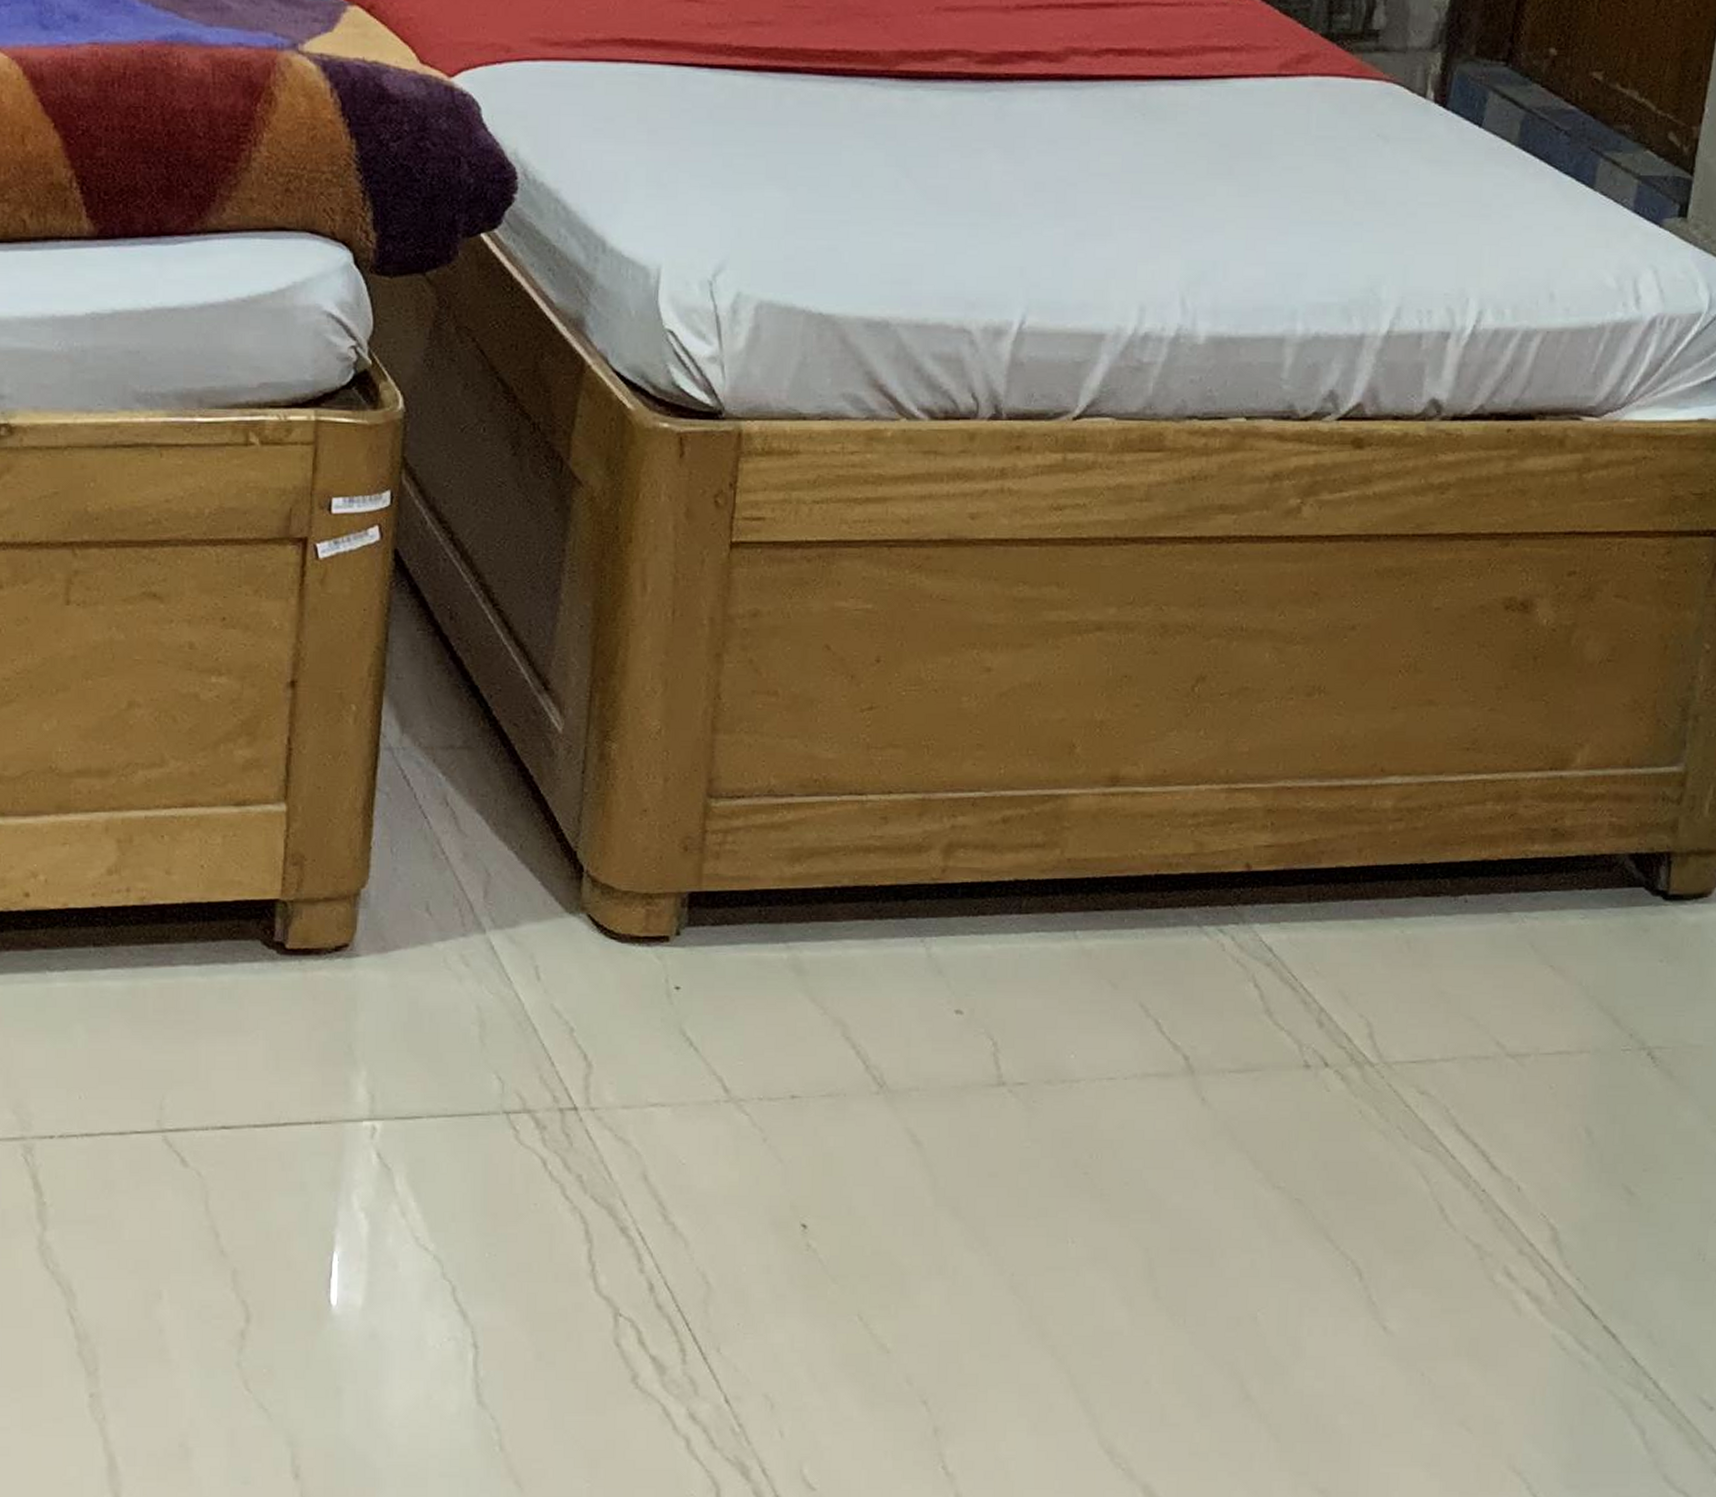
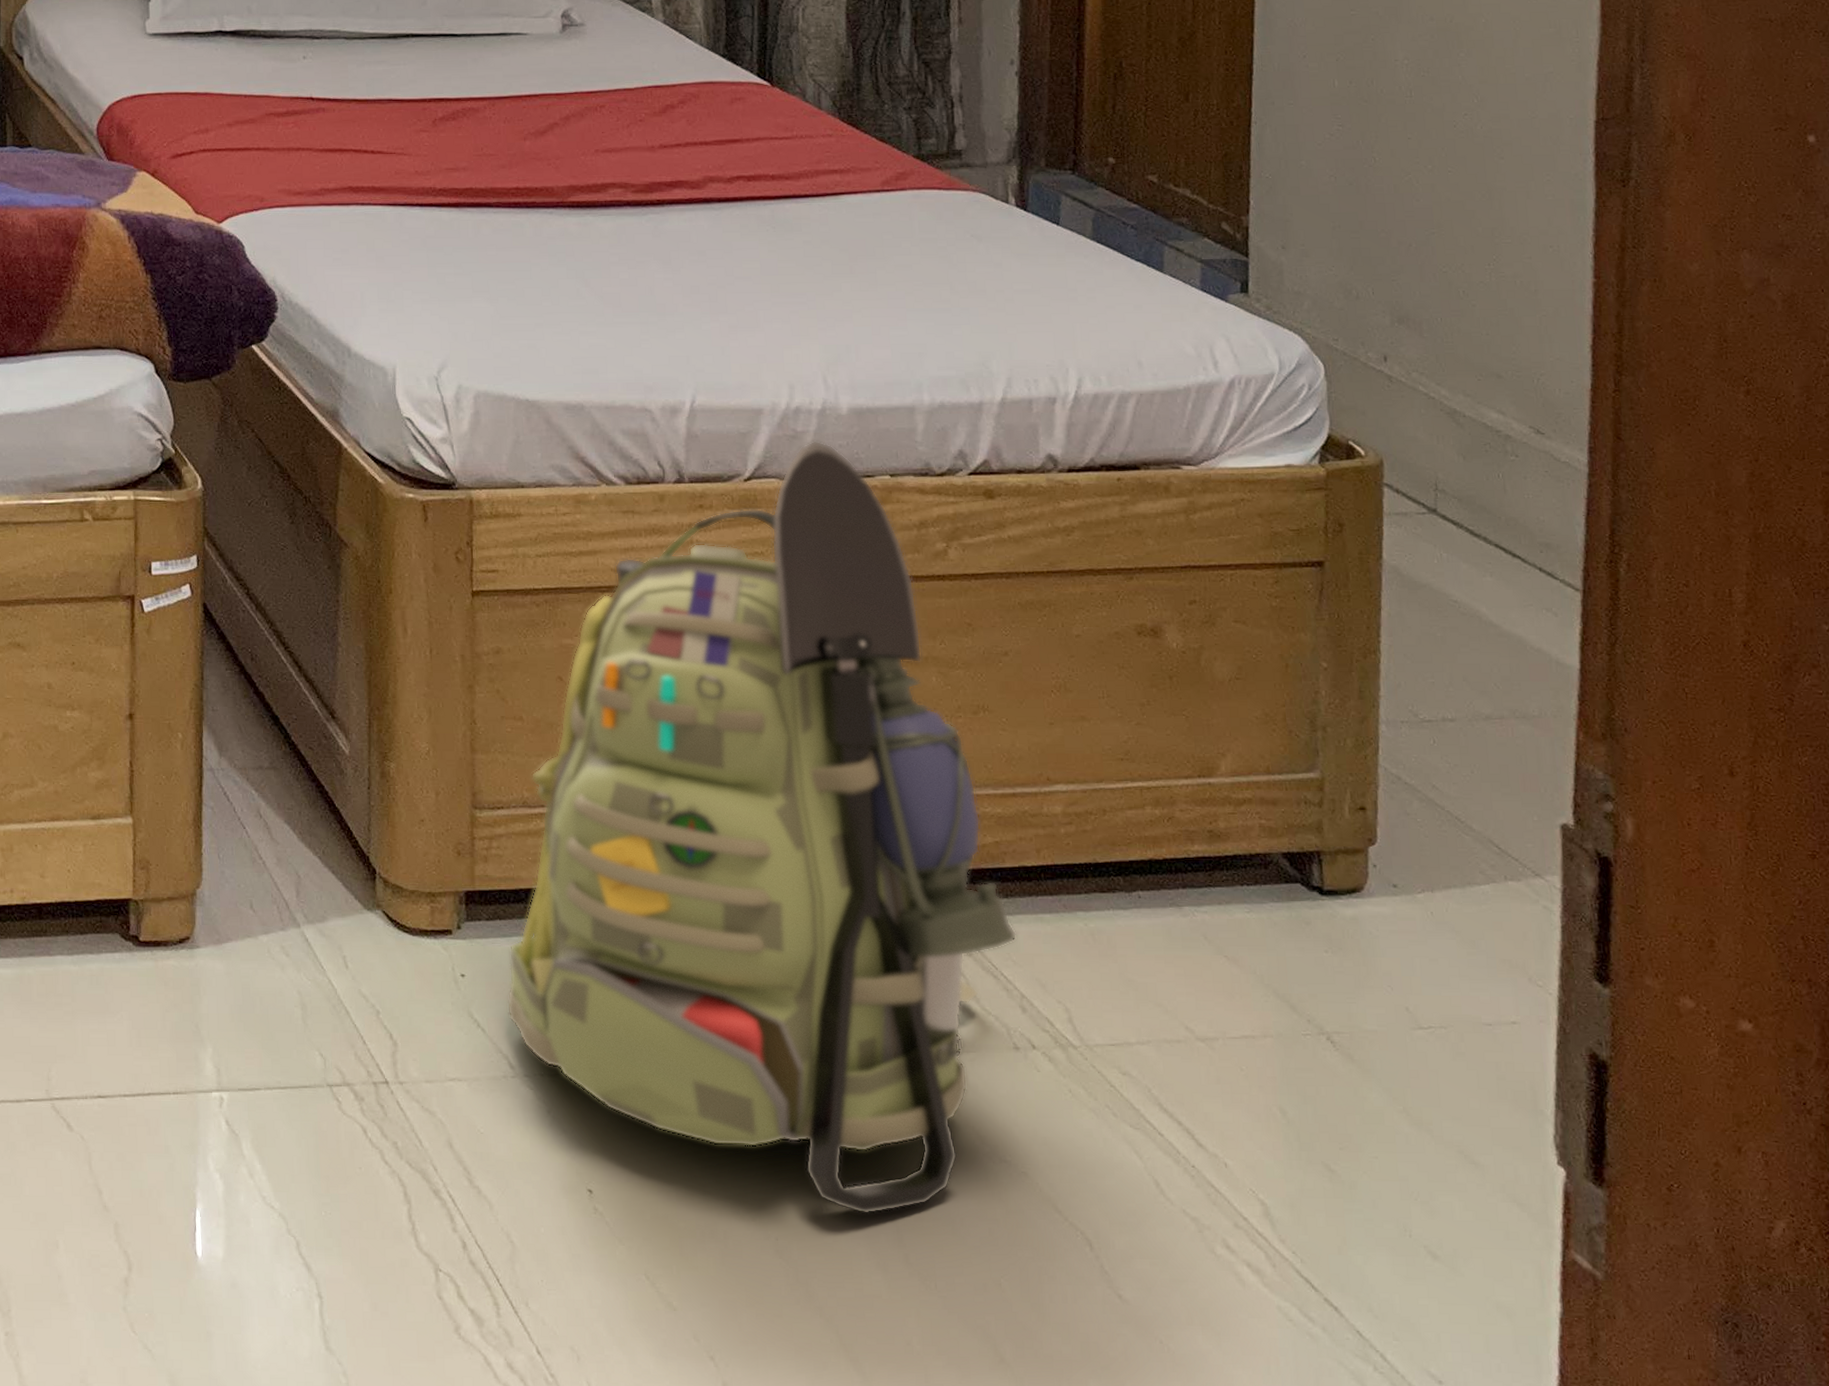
backpack: none [726,374,1324,1248] -> present [506,440,1017,1215]

